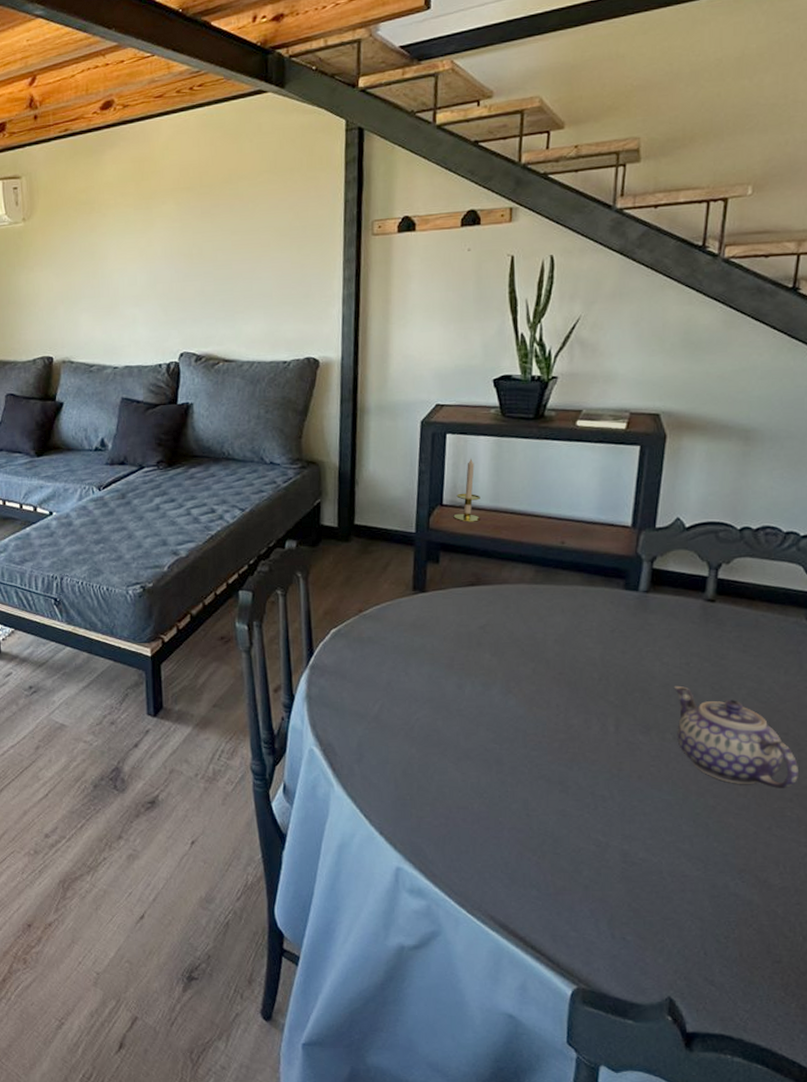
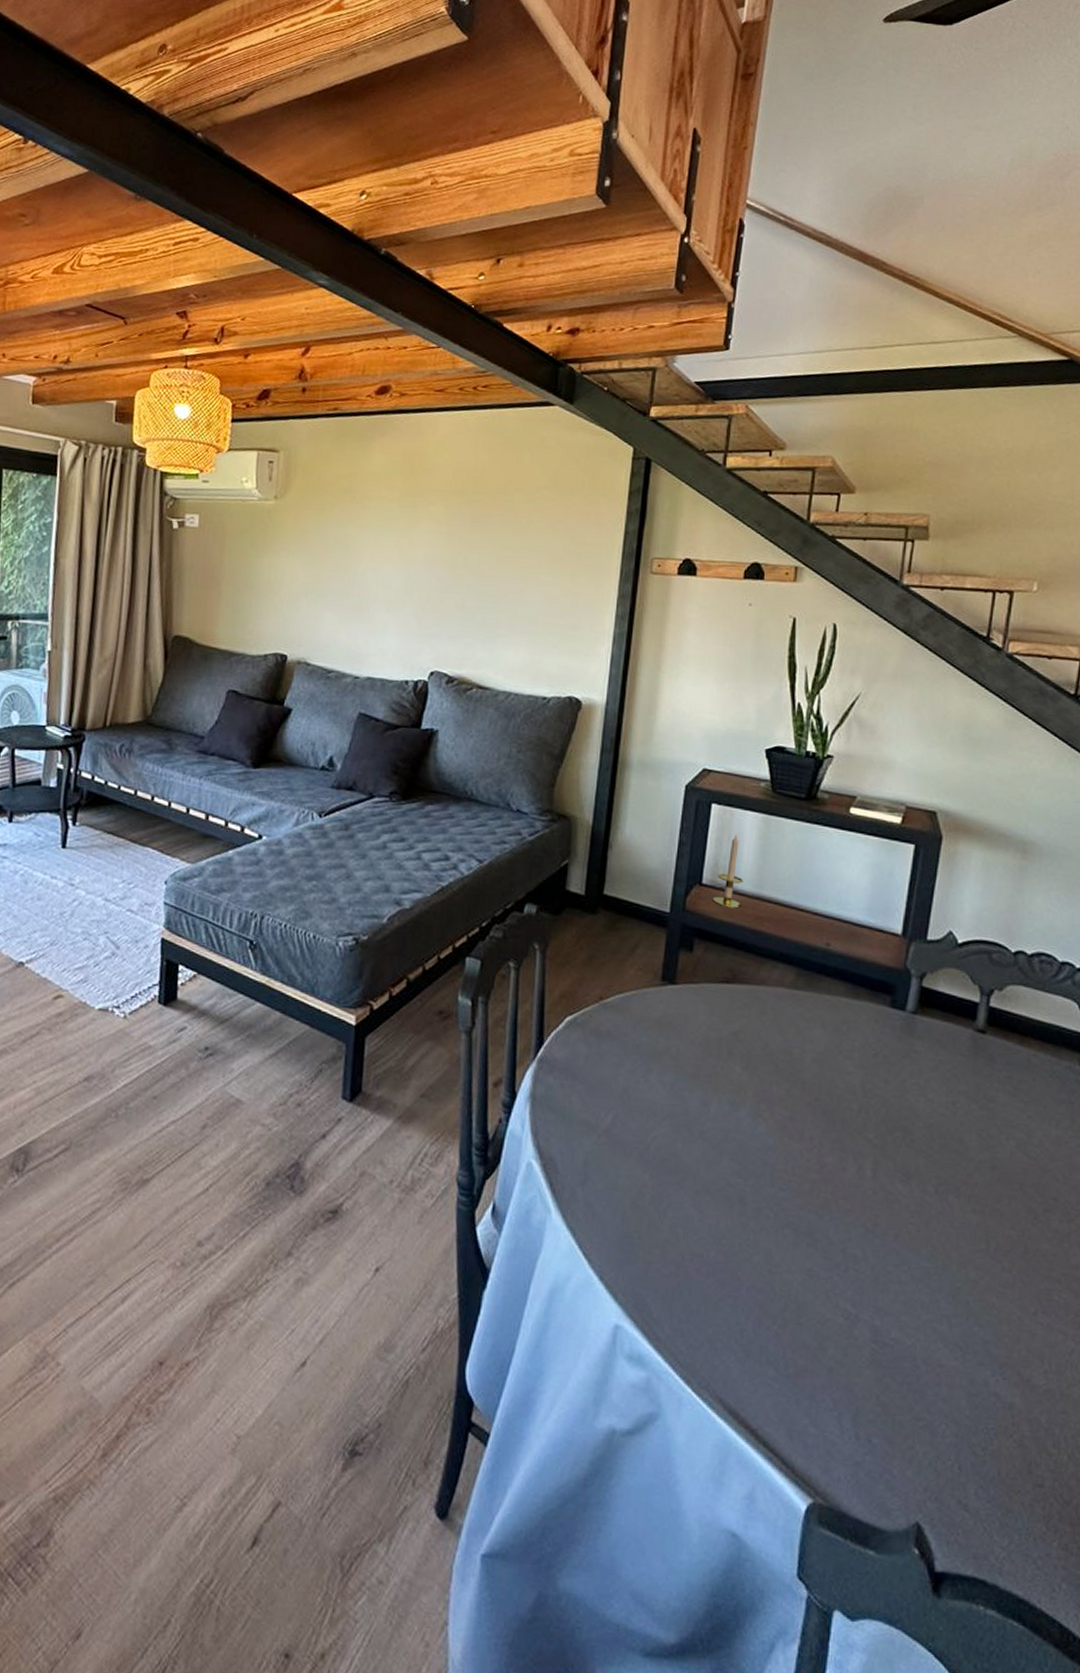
teapot: present [673,685,798,788] -> none [938,1128,1067,1266]

